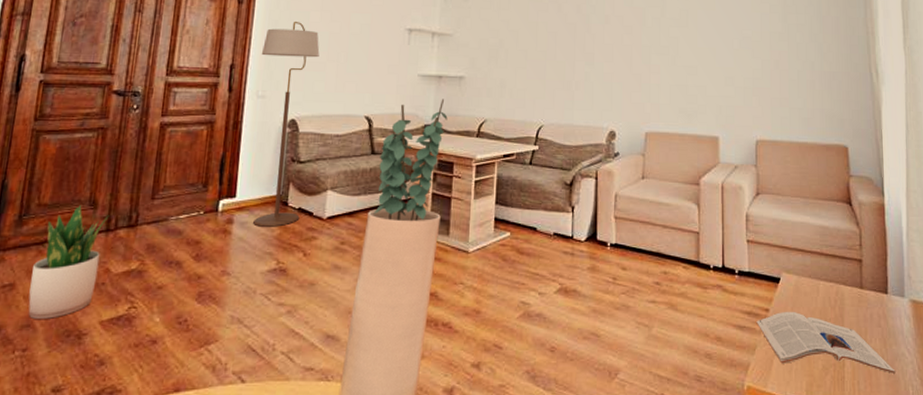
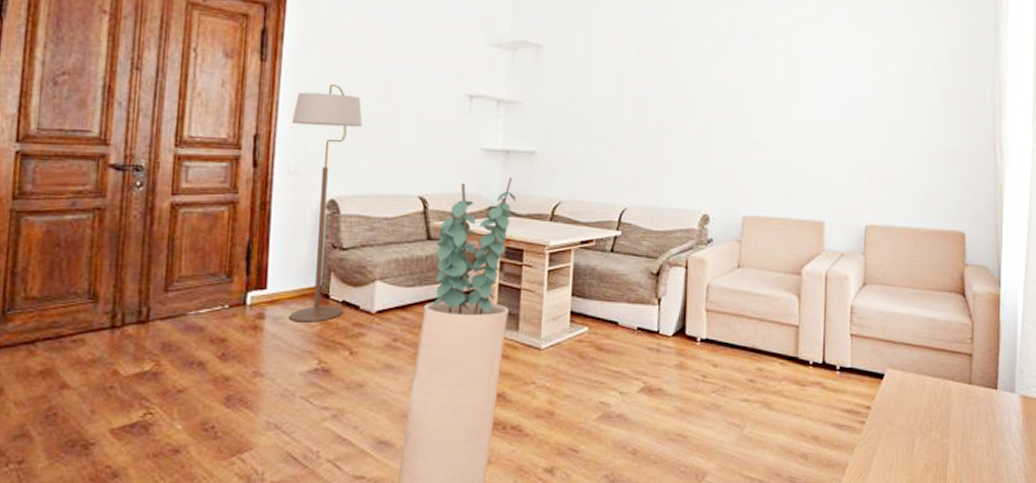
planter: present [28,205,110,320] -> none [21,298,114,429]
magazine: present [756,311,896,375] -> none [857,408,1000,472]

